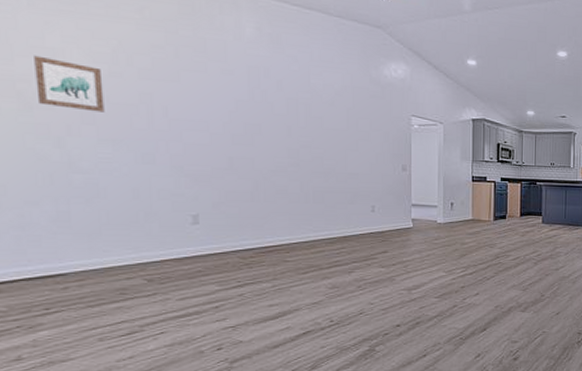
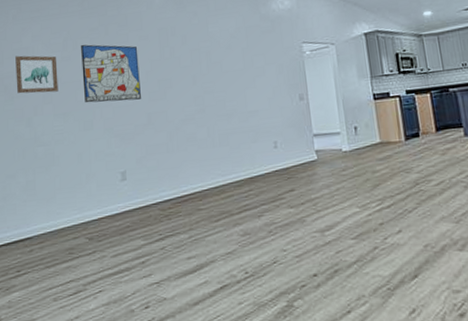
wall art: none [139,61,221,140] -> present [81,44,141,103]

